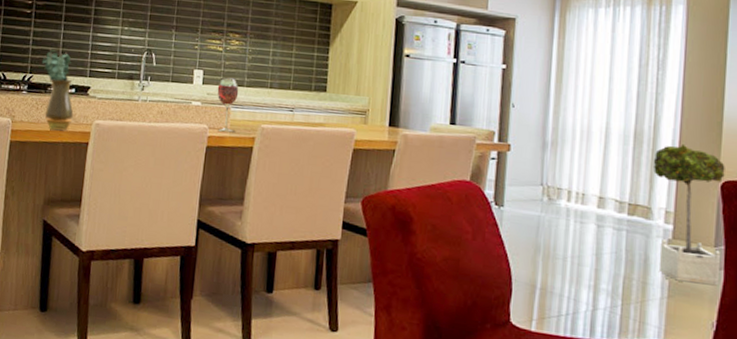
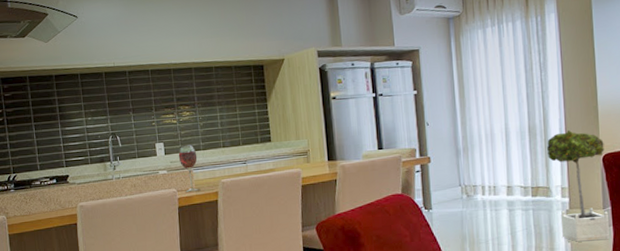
vase: present [41,47,74,131] -> none [21,147,59,218]

